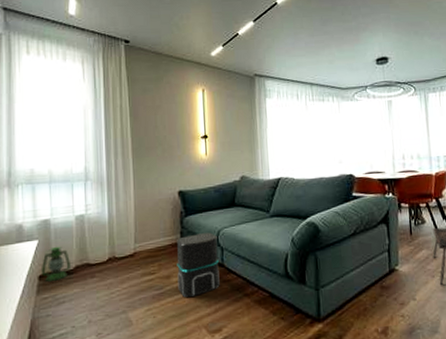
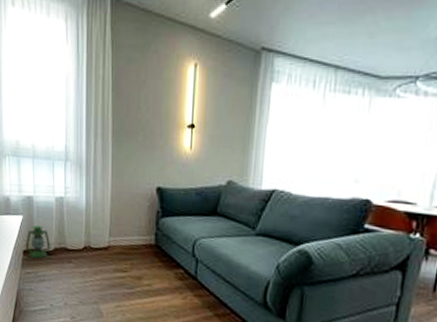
speaker: present [177,232,220,298] -> none [148,238,194,304]

